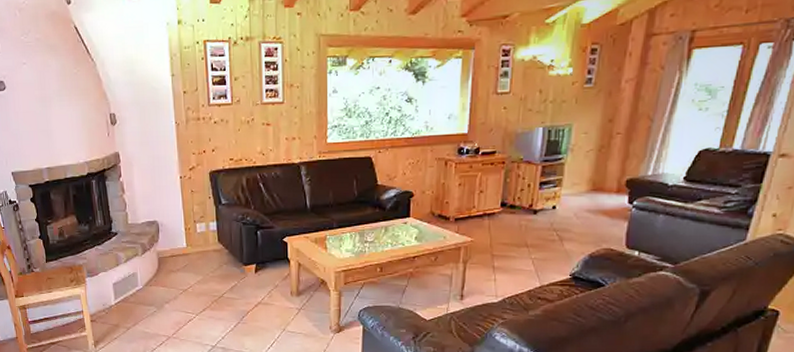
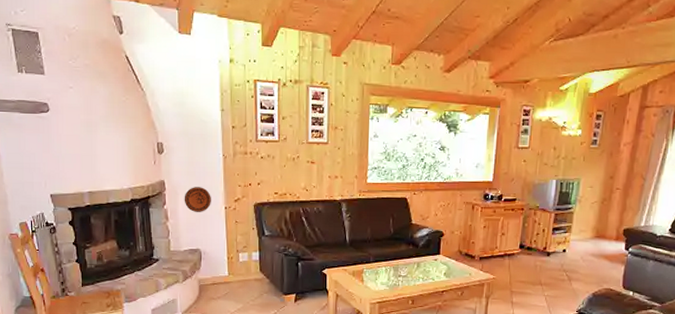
decorative plate: none [139,157,166,184] -> present [184,187,211,213]

